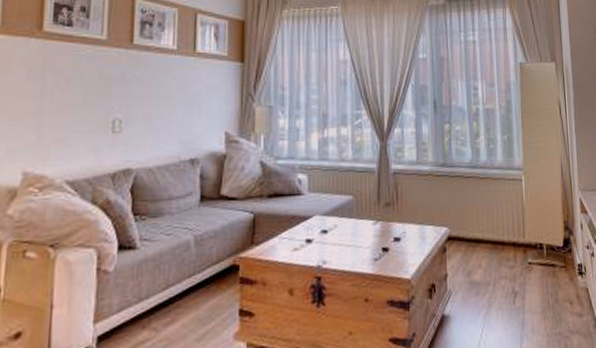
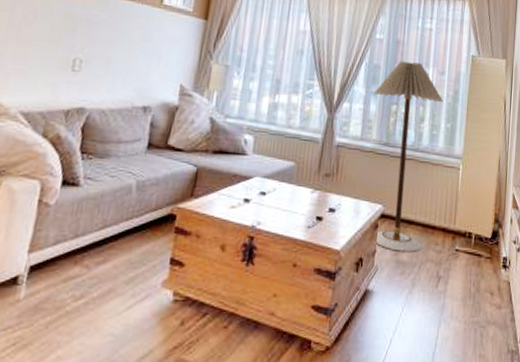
floor lamp: none [423,78,497,273] -> present [373,61,444,252]

